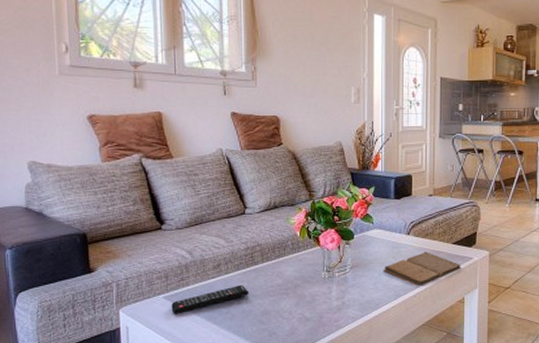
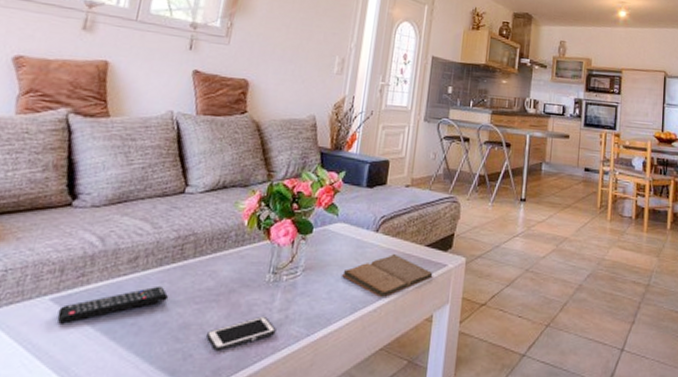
cell phone: none [284,303,337,329] -> present [207,315,276,351]

